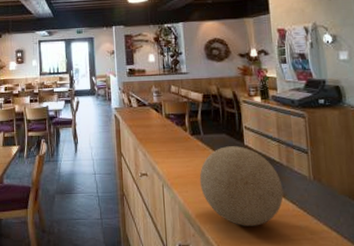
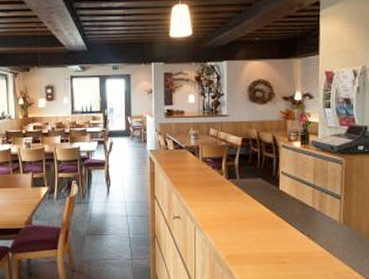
decorative ball: present [199,146,283,226] -> none [232,191,313,267]

